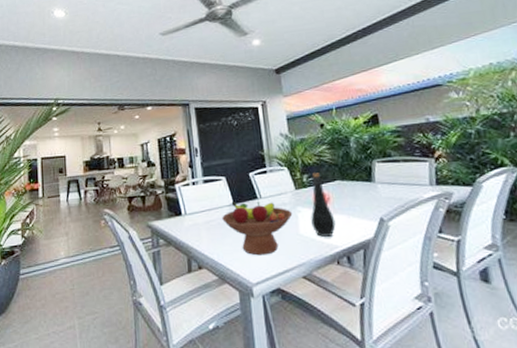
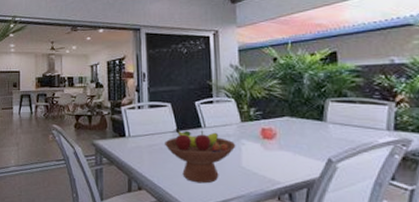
bottle: present [311,173,336,237] -> none [255,107,280,172]

